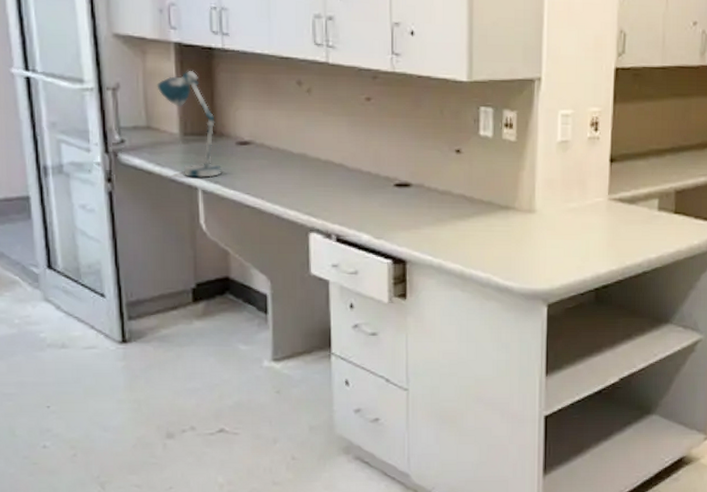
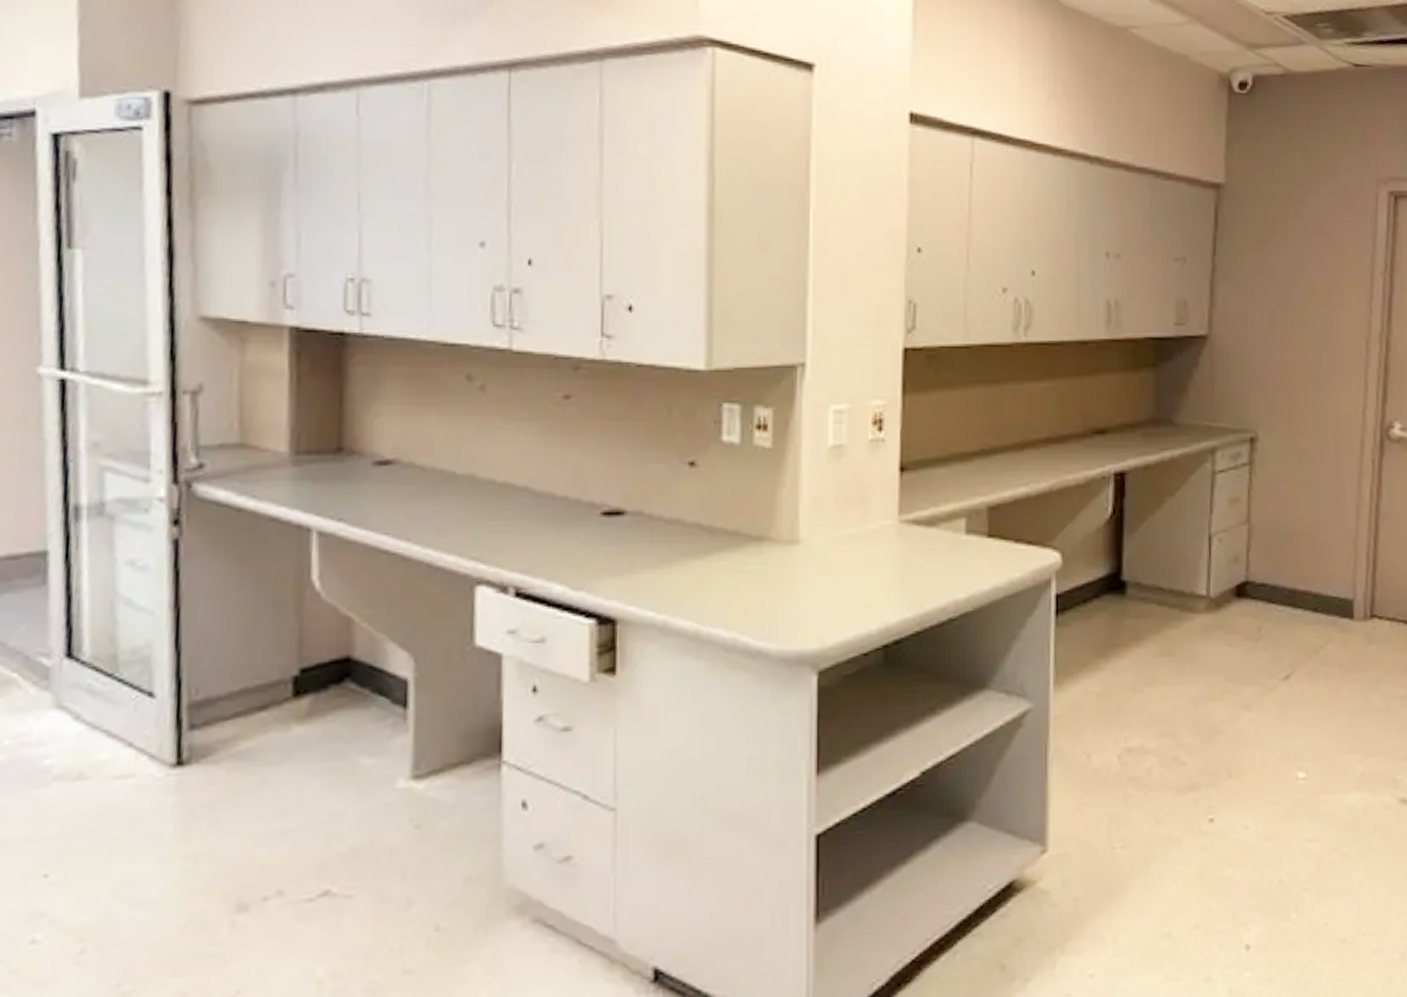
desk lamp: present [157,71,222,178] -> none [259,365,349,514]

